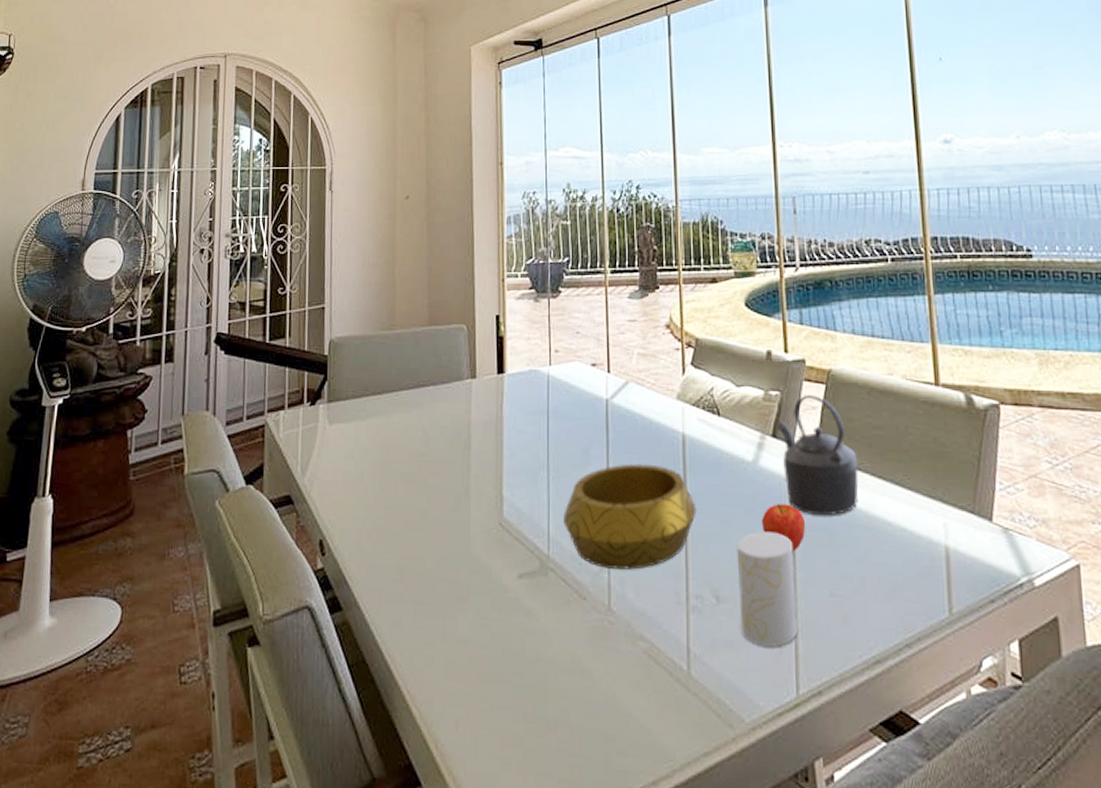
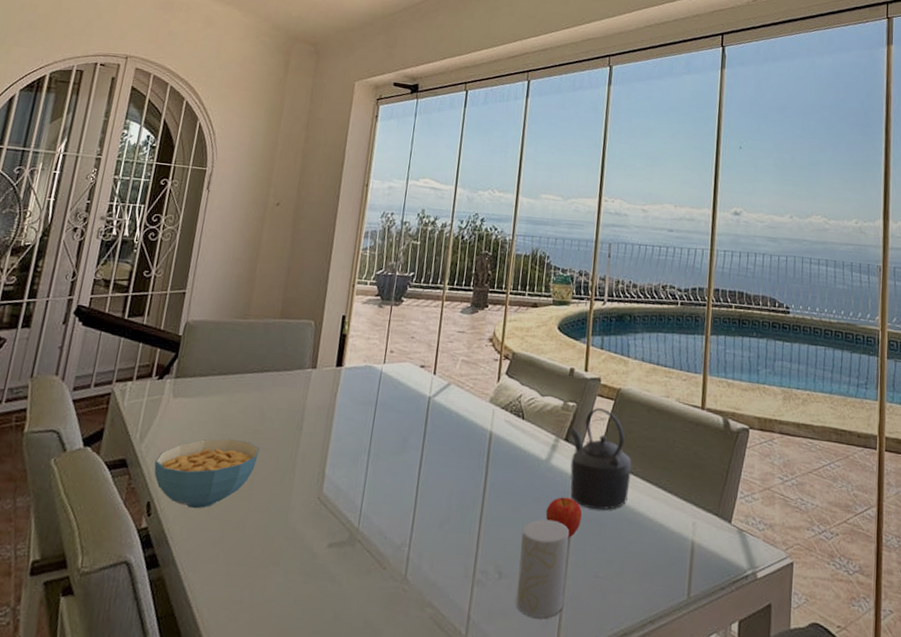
cereal bowl: none [320,464,428,545] -> present [154,438,260,509]
decorative bowl: present [564,464,697,570] -> none [375,454,493,546]

